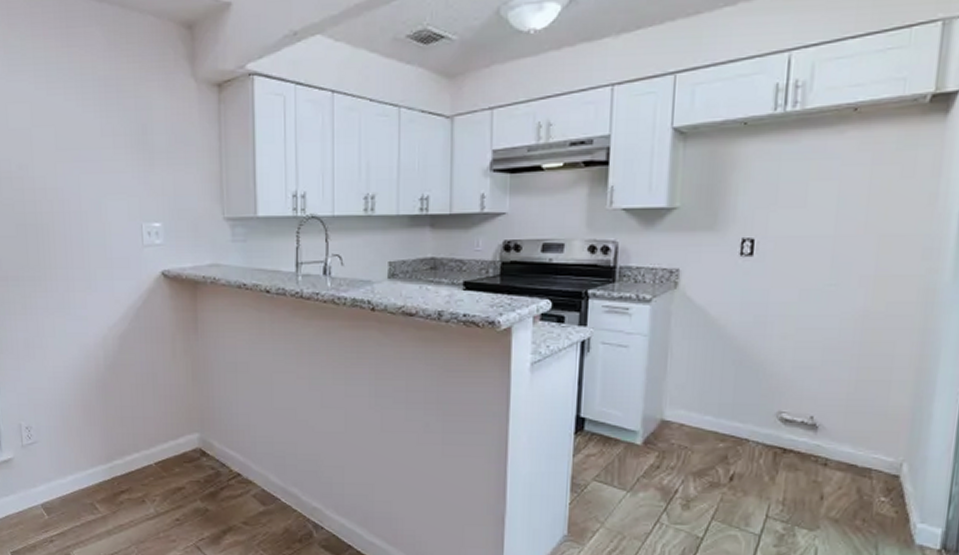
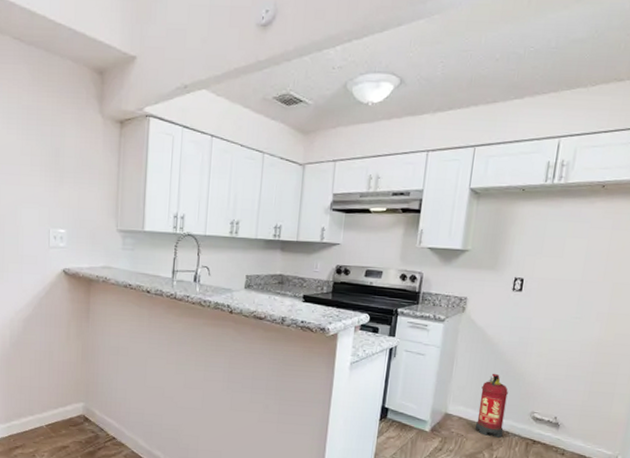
fire extinguisher: none [702,364,744,448] -> present [474,373,508,438]

